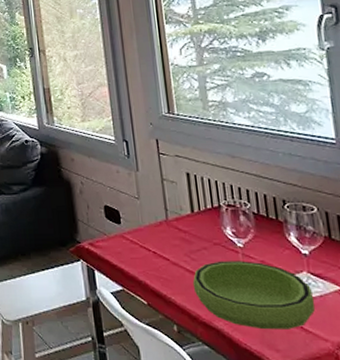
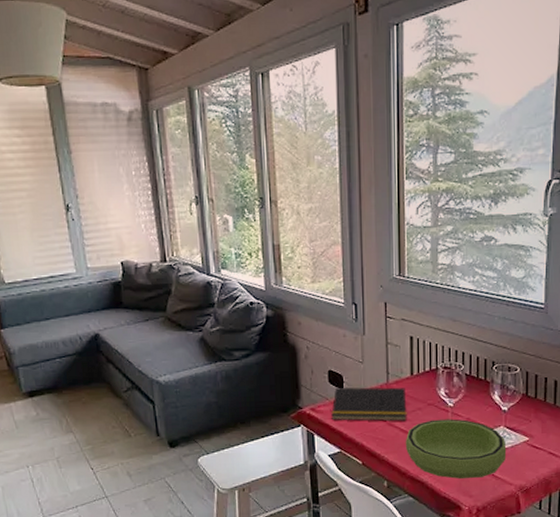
notepad: none [110,222,192,261] -> present [331,387,407,421]

